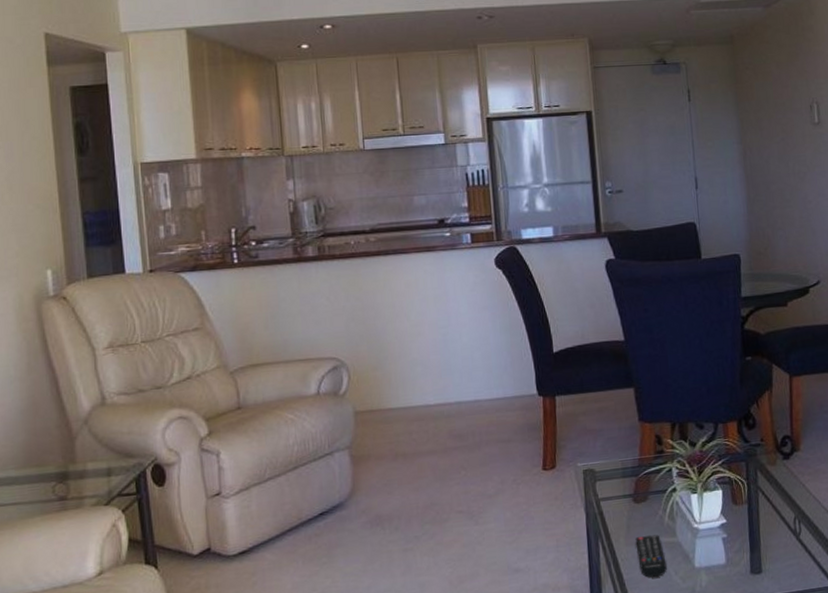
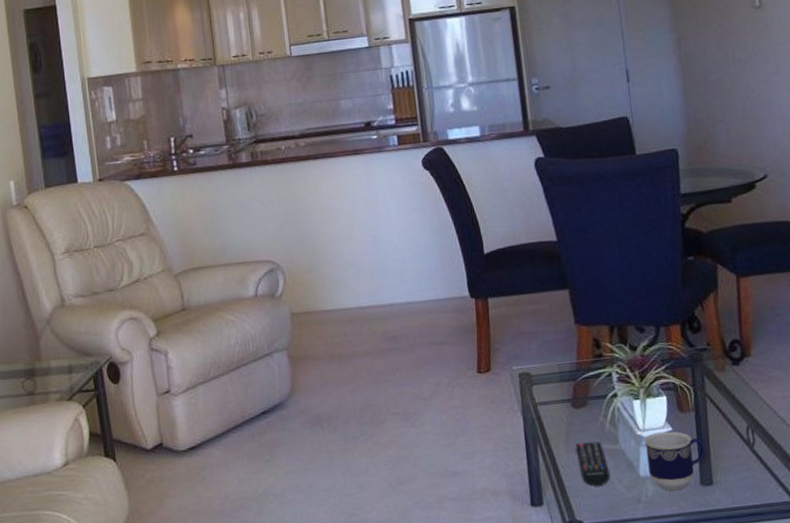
cup: none [700,523,756,580] -> present [644,431,705,491]

